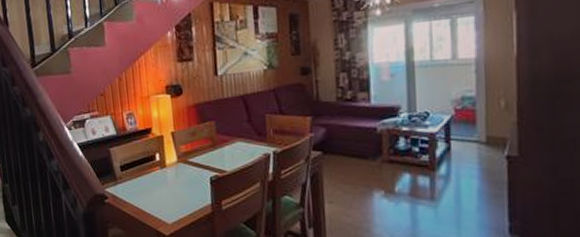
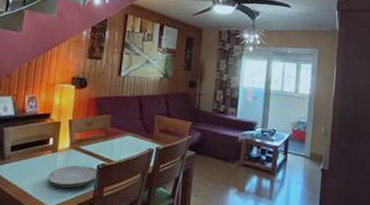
plate: none [161,179,213,203] -> present [47,165,99,188]

